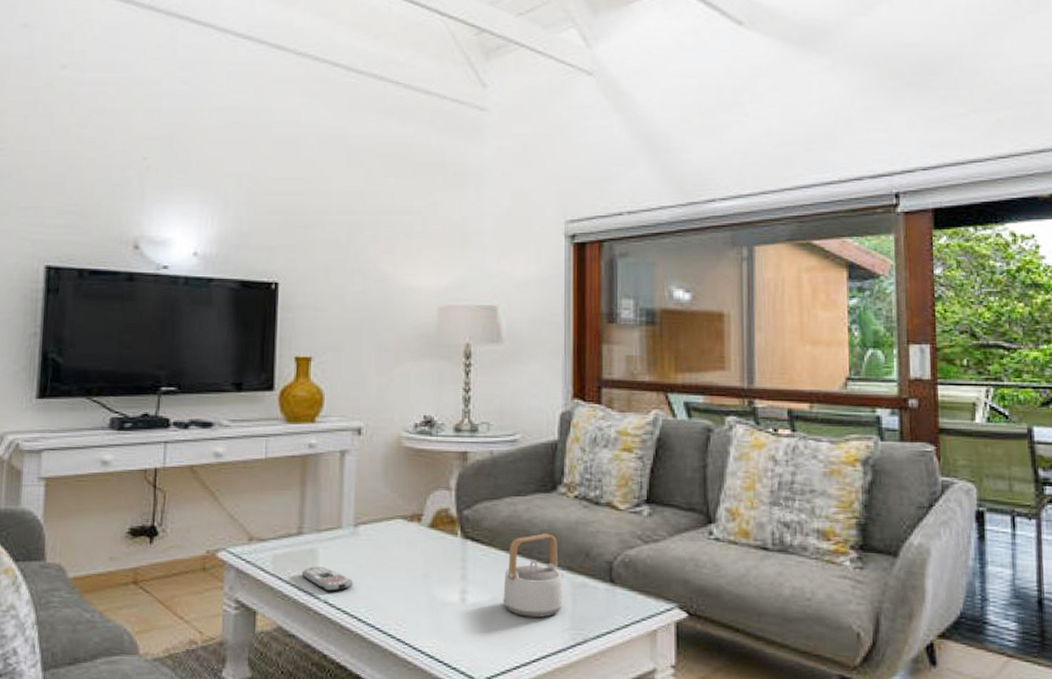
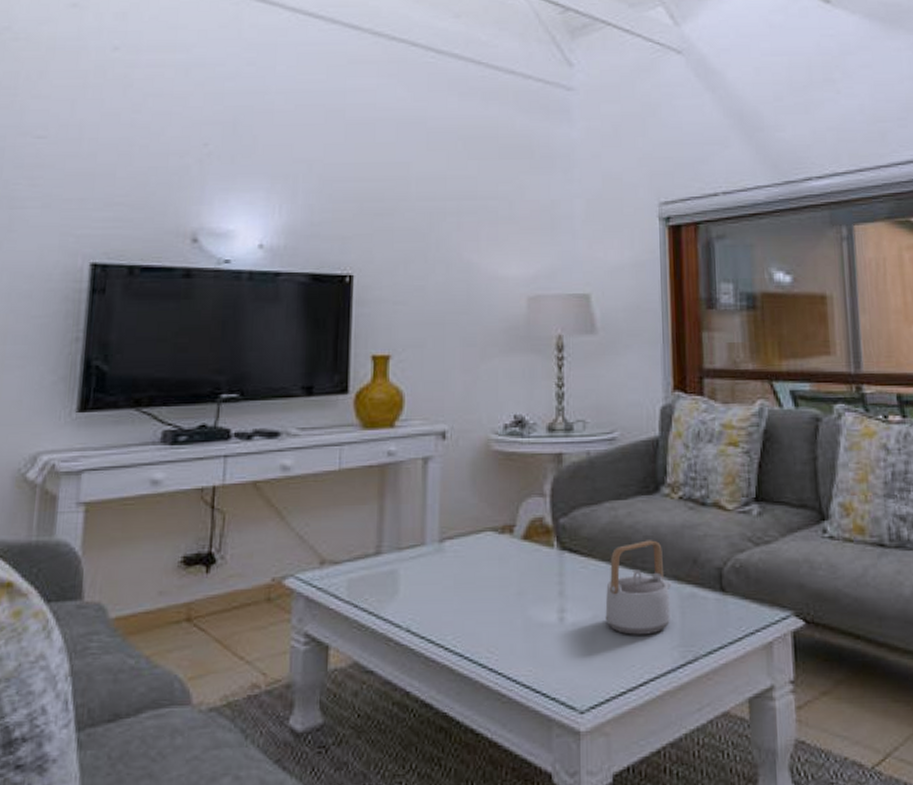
remote control: present [301,567,354,592] -> none [380,590,439,619]

